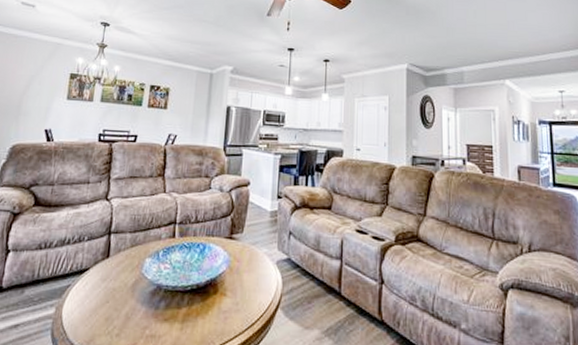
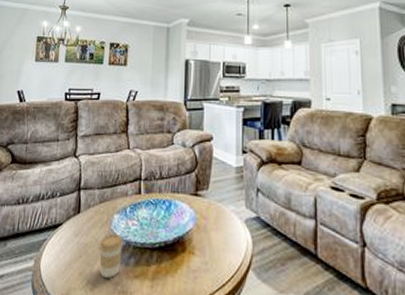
coffee cup: none [127,278,154,322] -> present [98,234,123,278]

